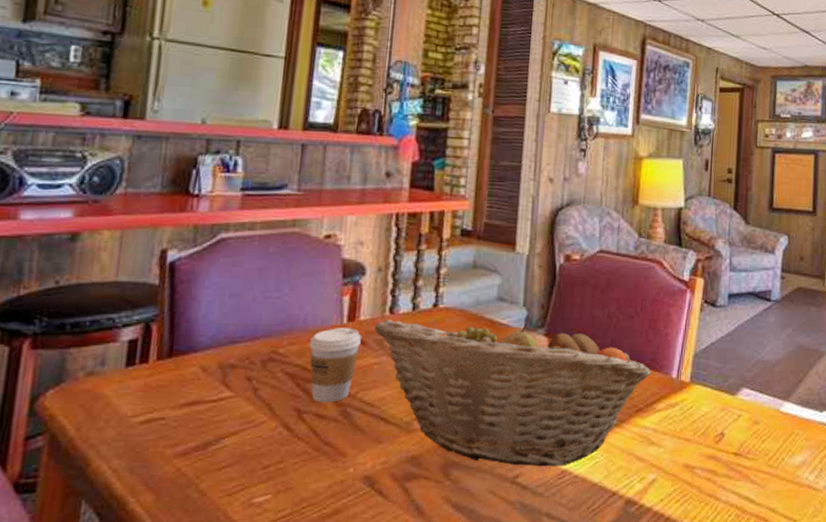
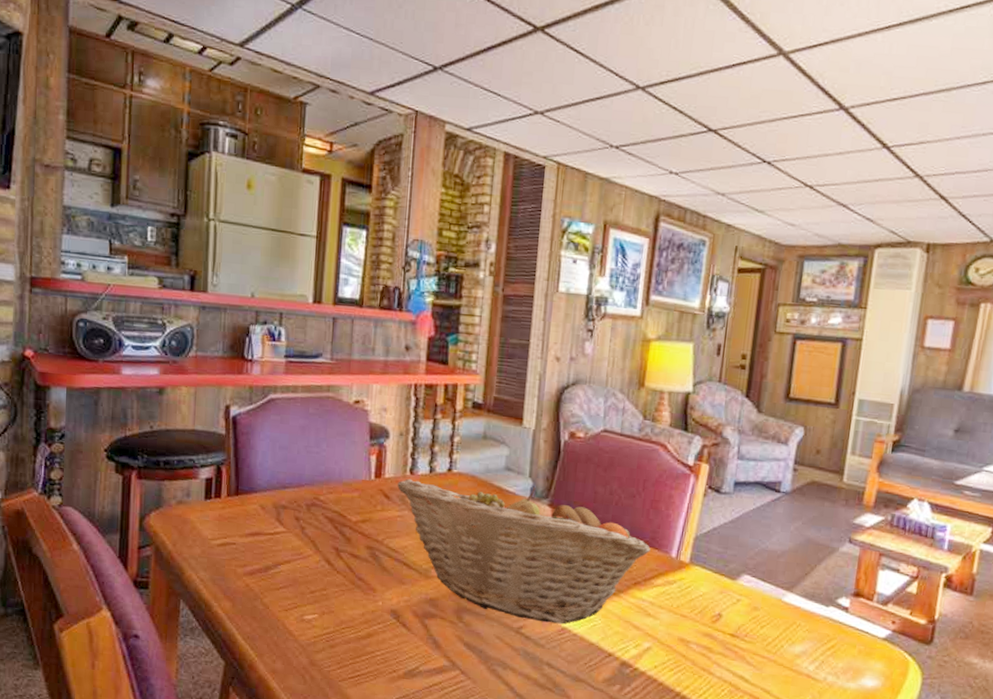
coffee cup: present [309,328,361,403] -> none [344,482,386,546]

